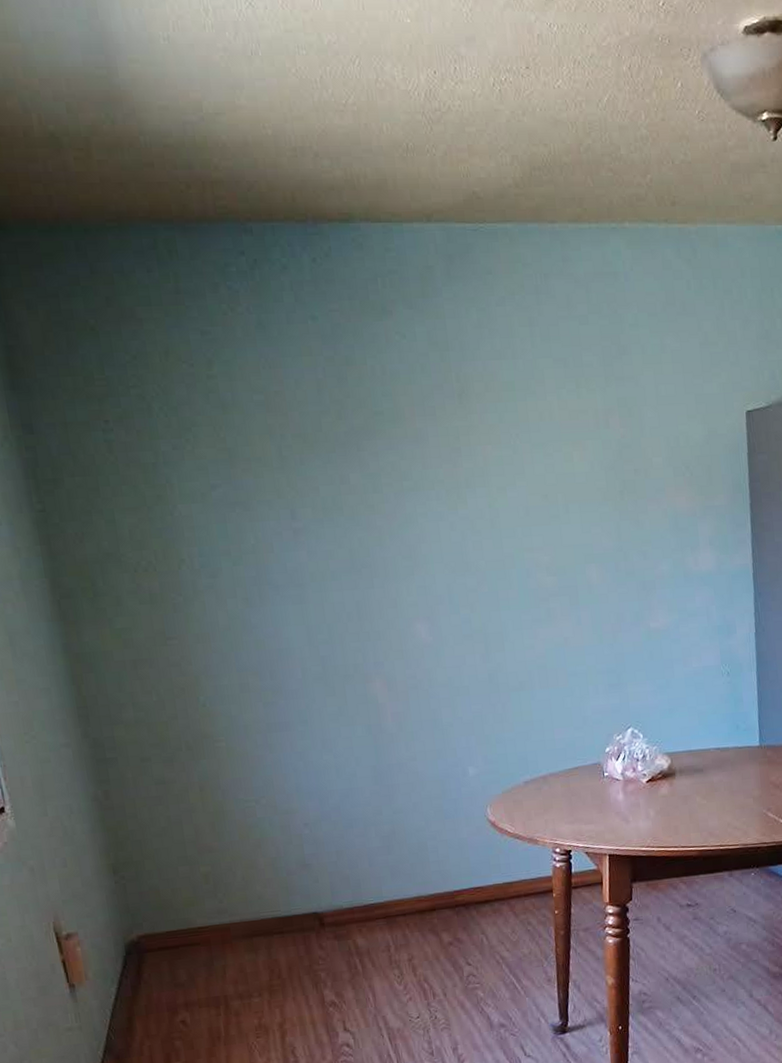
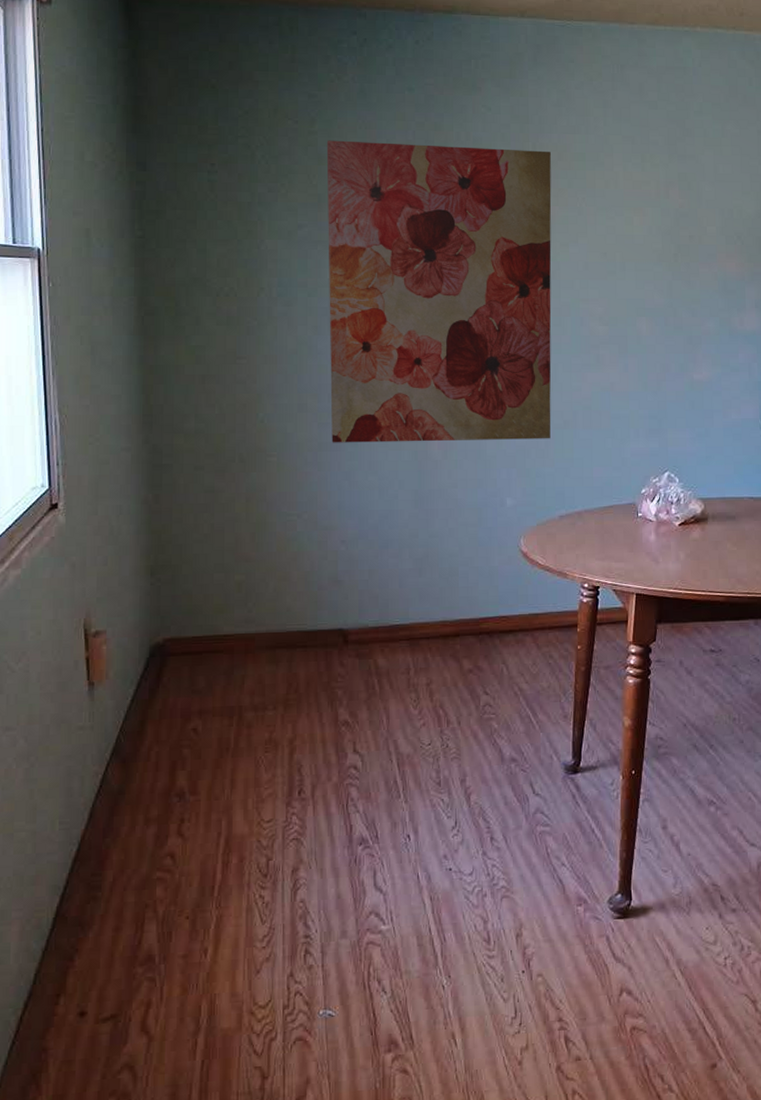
wall art: none [228,381,507,723] -> present [326,140,552,443]

